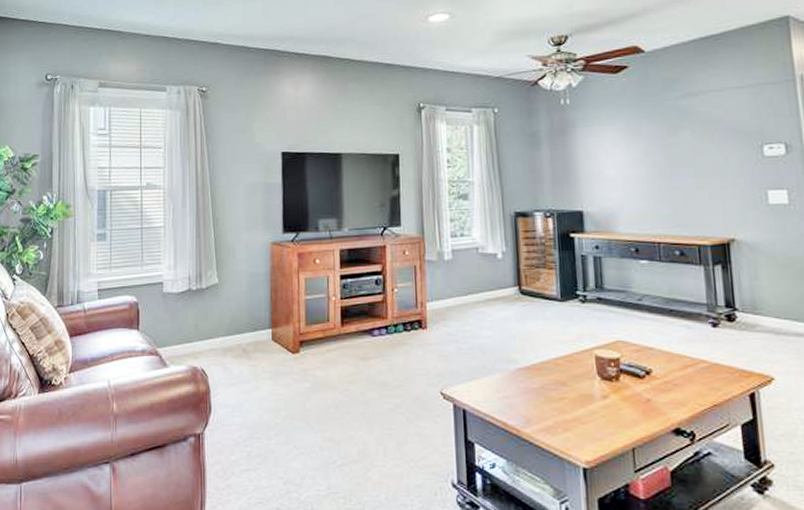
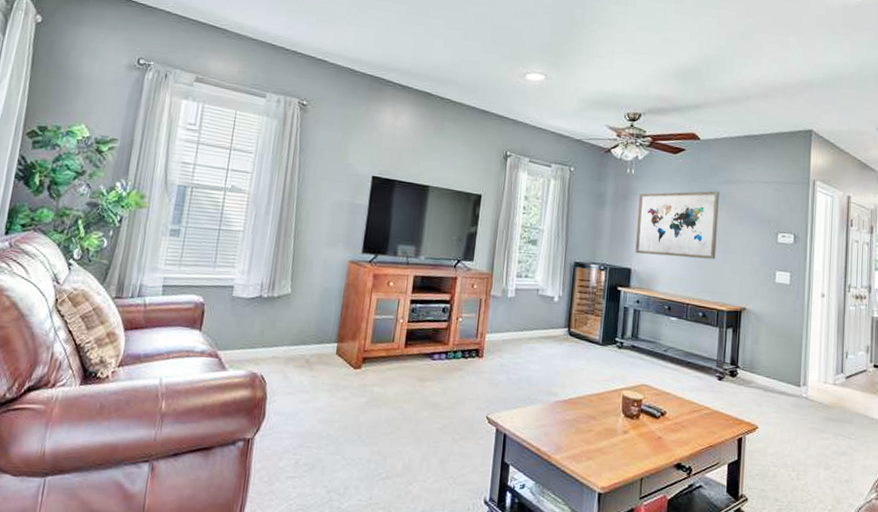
wall art: none [580,108,686,194] -> present [635,191,719,260]

